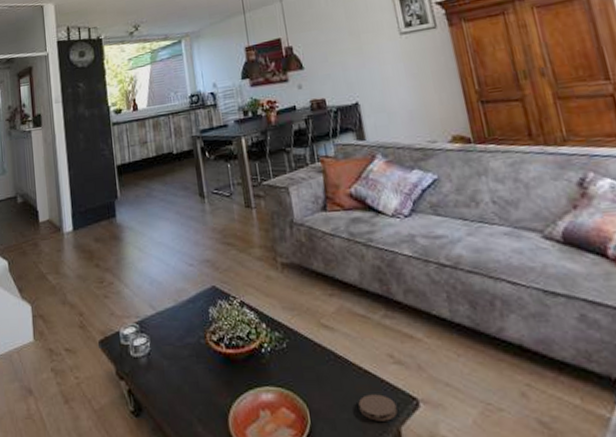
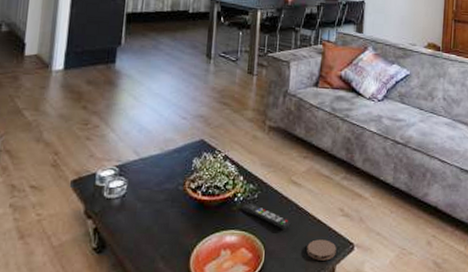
remote control: none [271,354,333,384] -> present [241,203,292,229]

